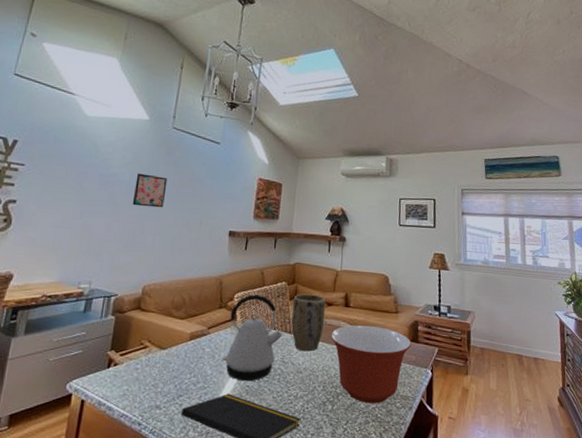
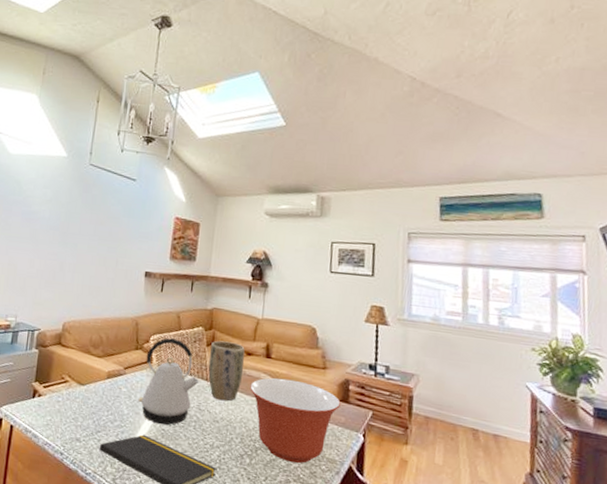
wall art: present [132,173,168,208] -> none [52,211,85,246]

